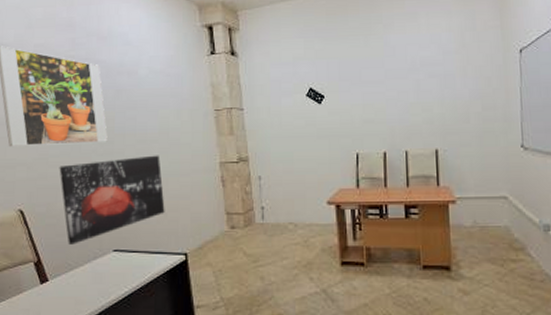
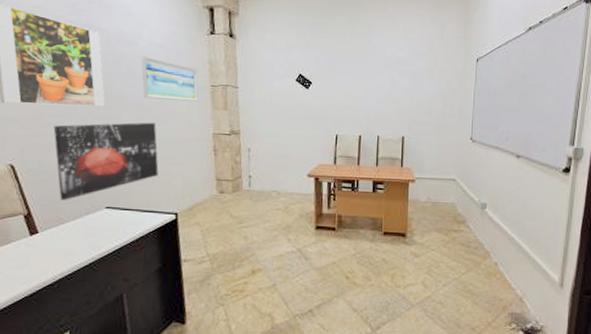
wall art: none [141,85,203,130] -> present [141,56,199,102]

